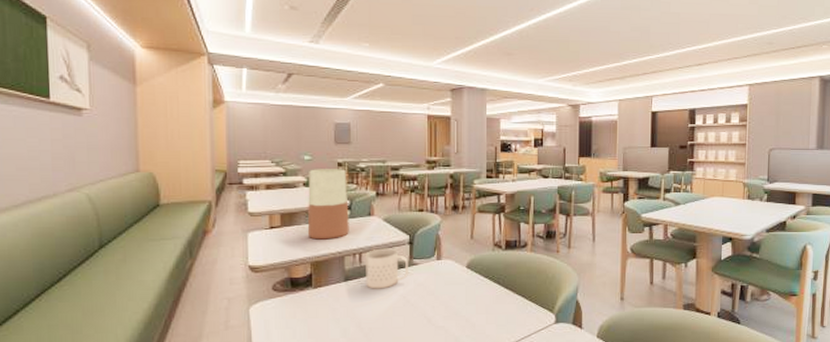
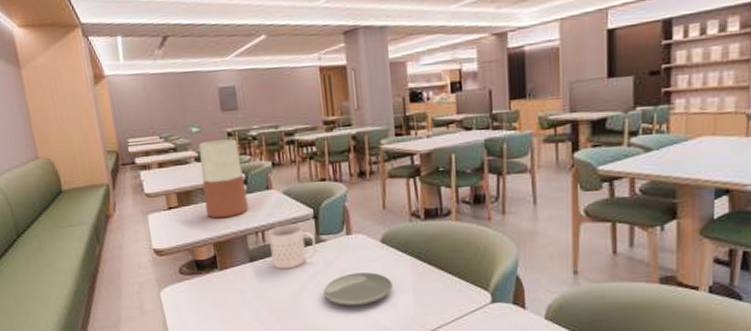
plate: none [411,294,473,325] -> present [323,272,393,307]

